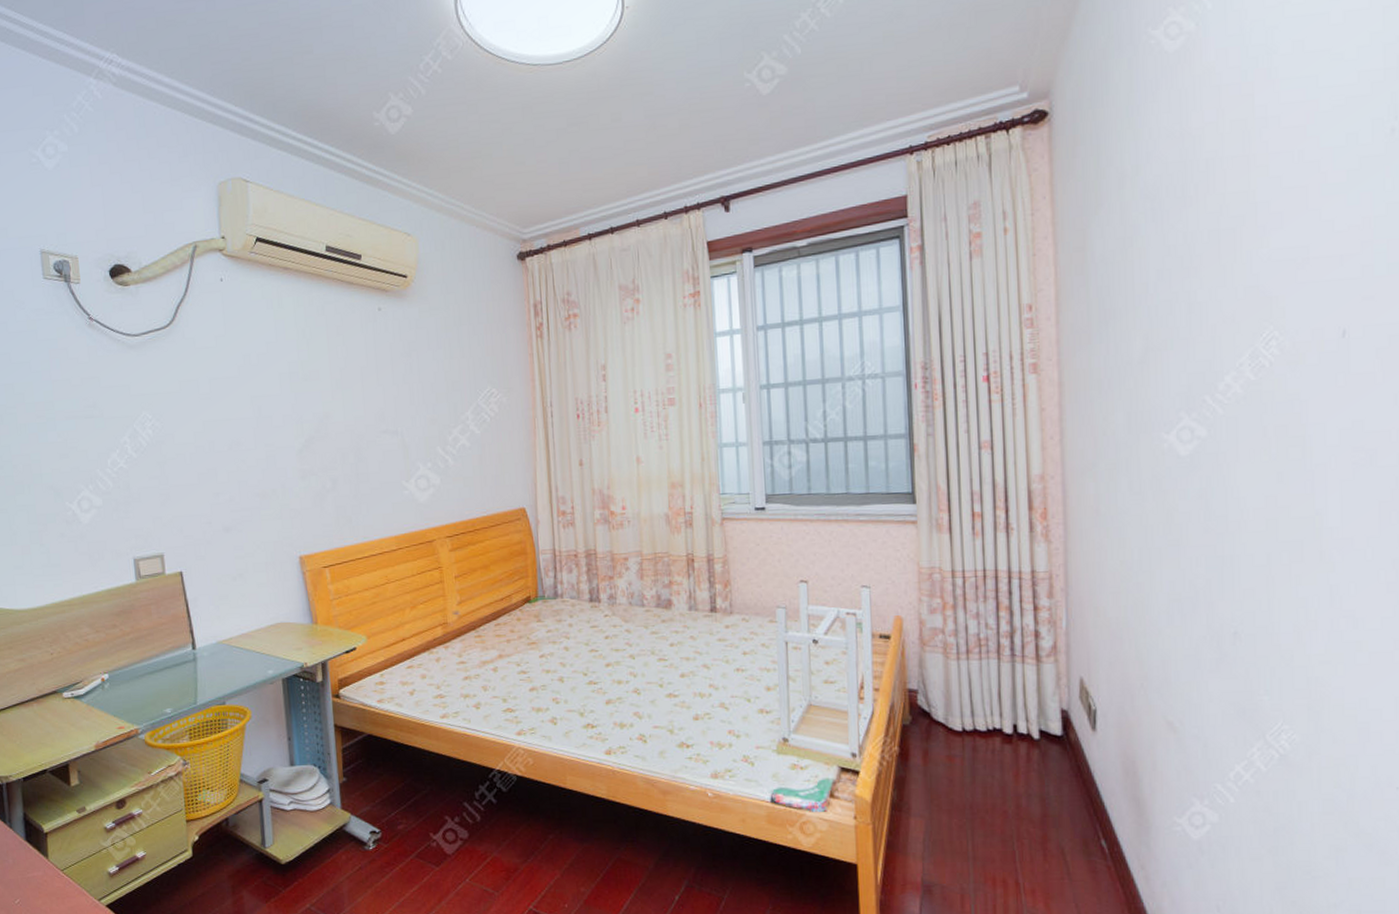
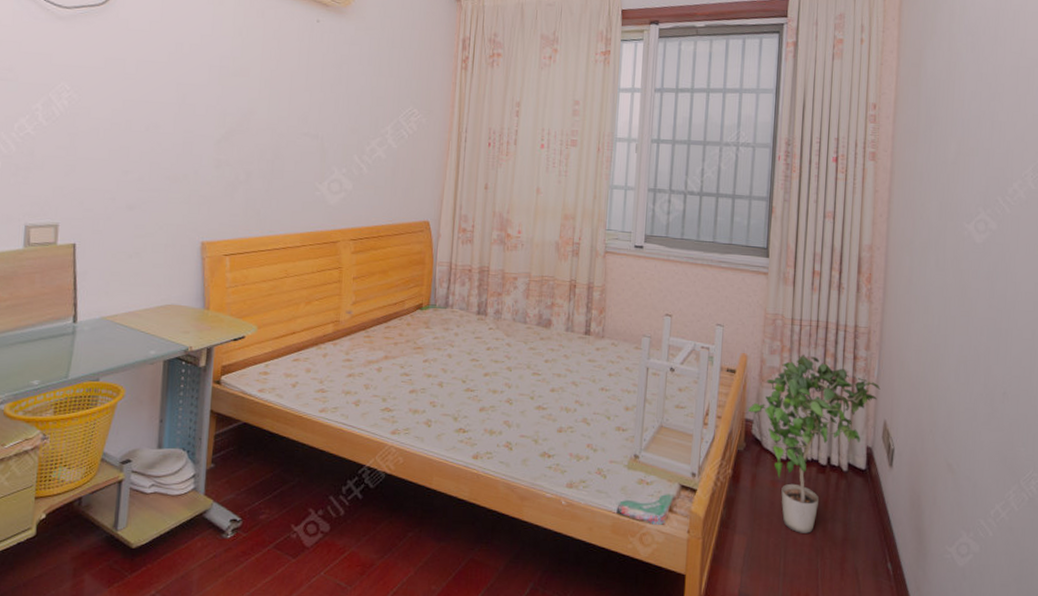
potted plant: none [910,611,1072,812] -> present [748,355,881,533]

